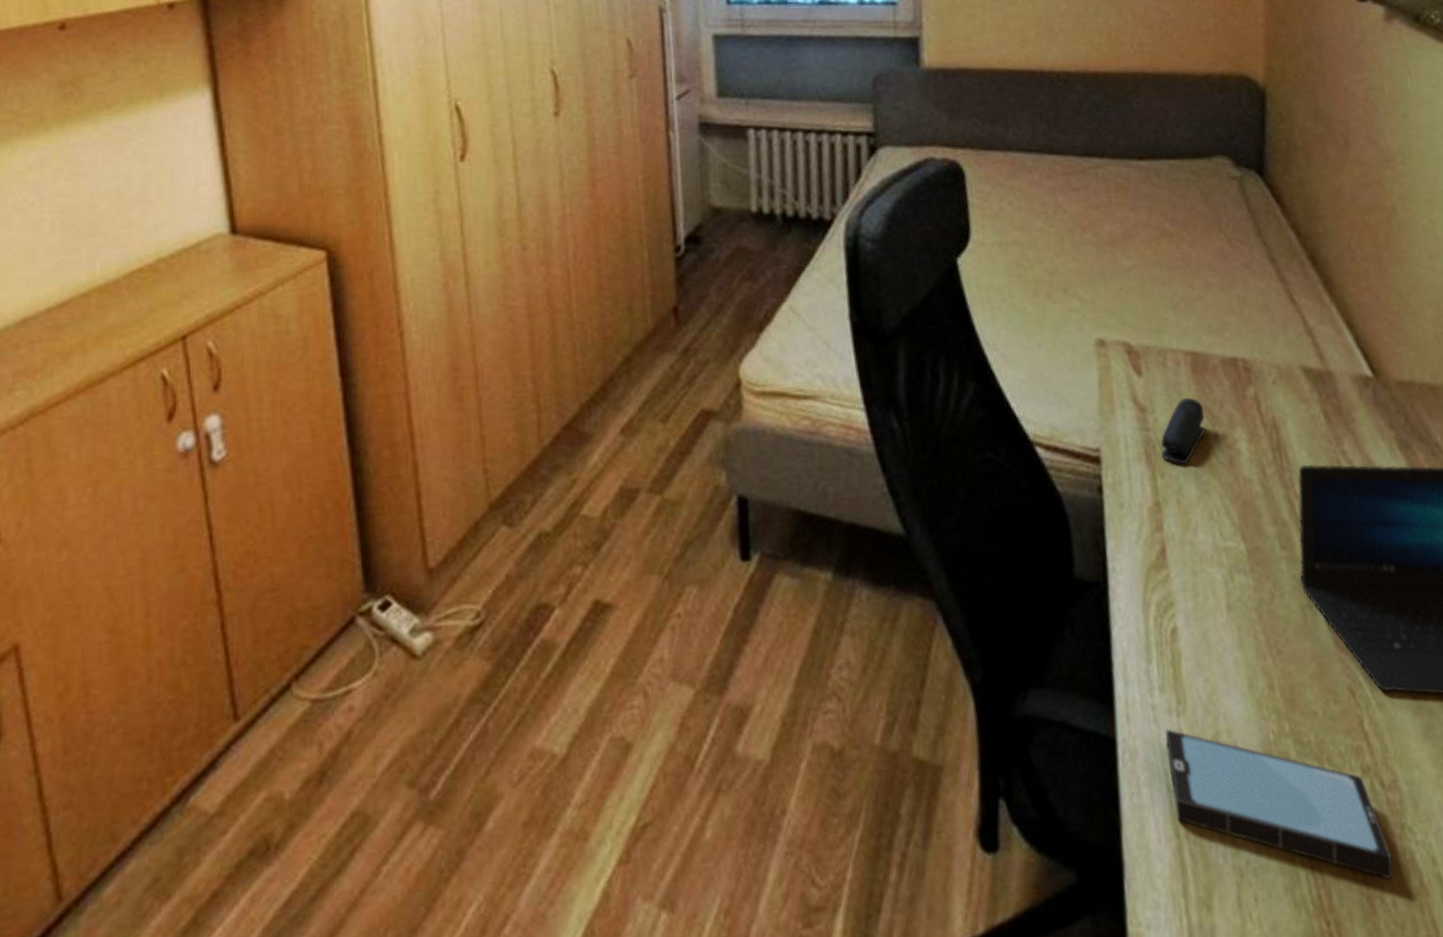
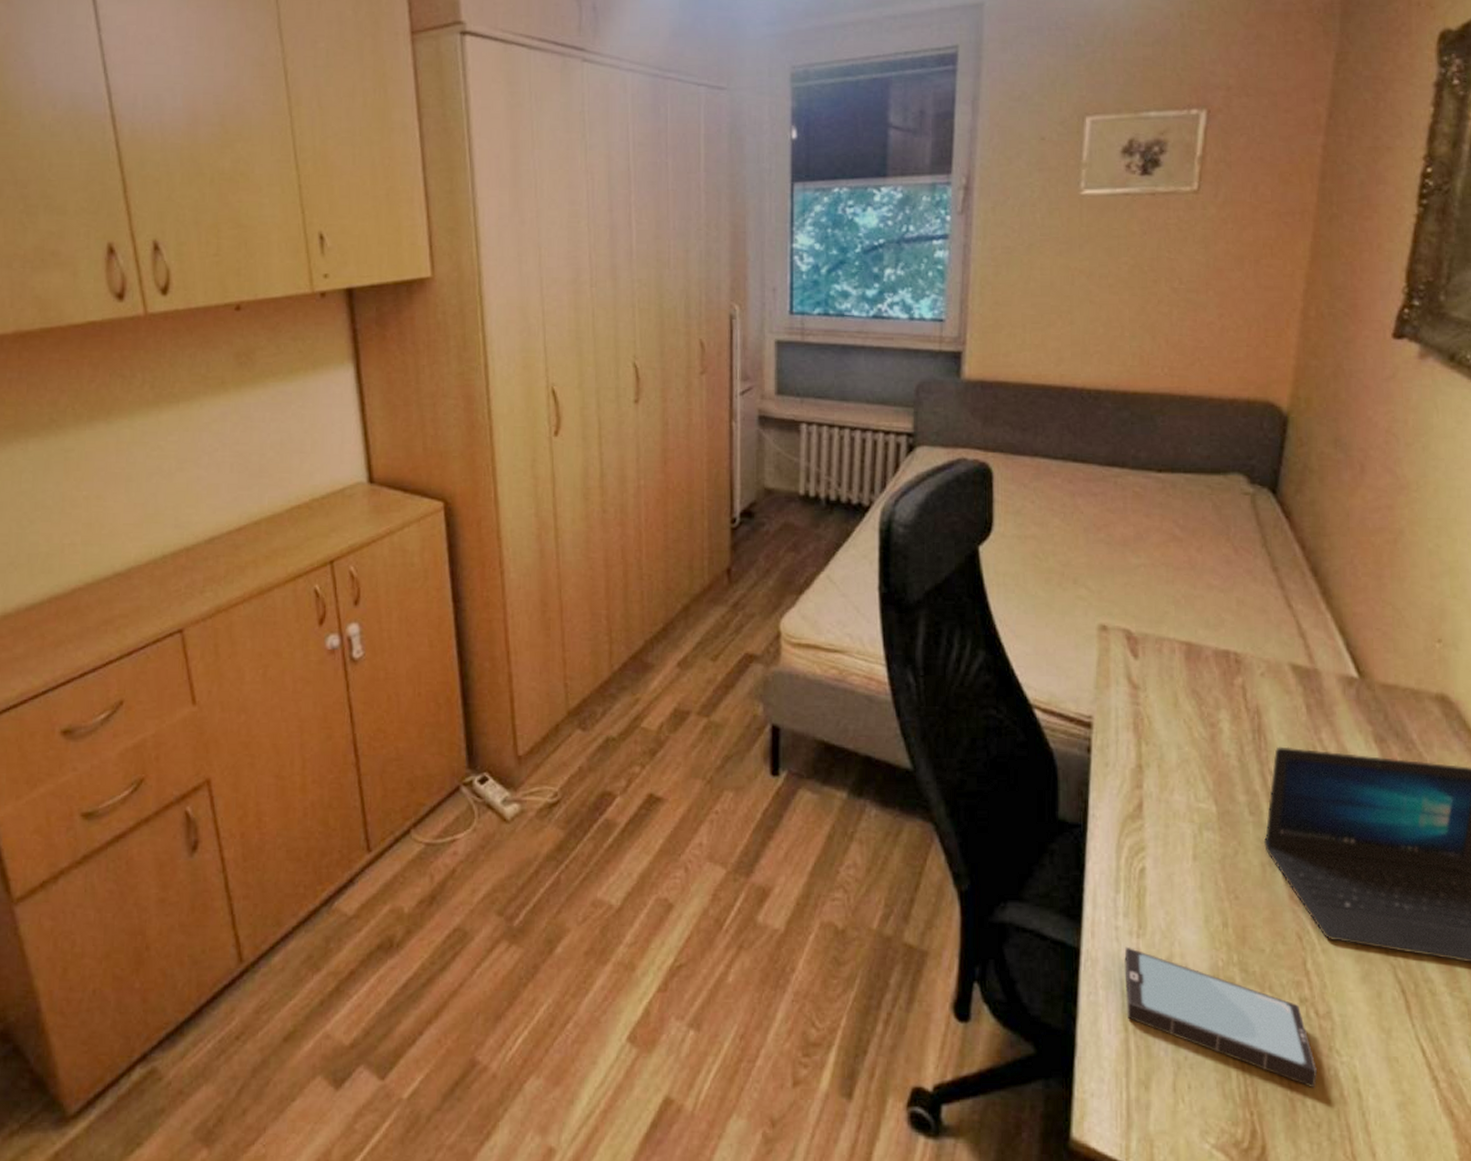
stapler: present [1161,398,1207,464] -> none [1148,681,1193,735]

